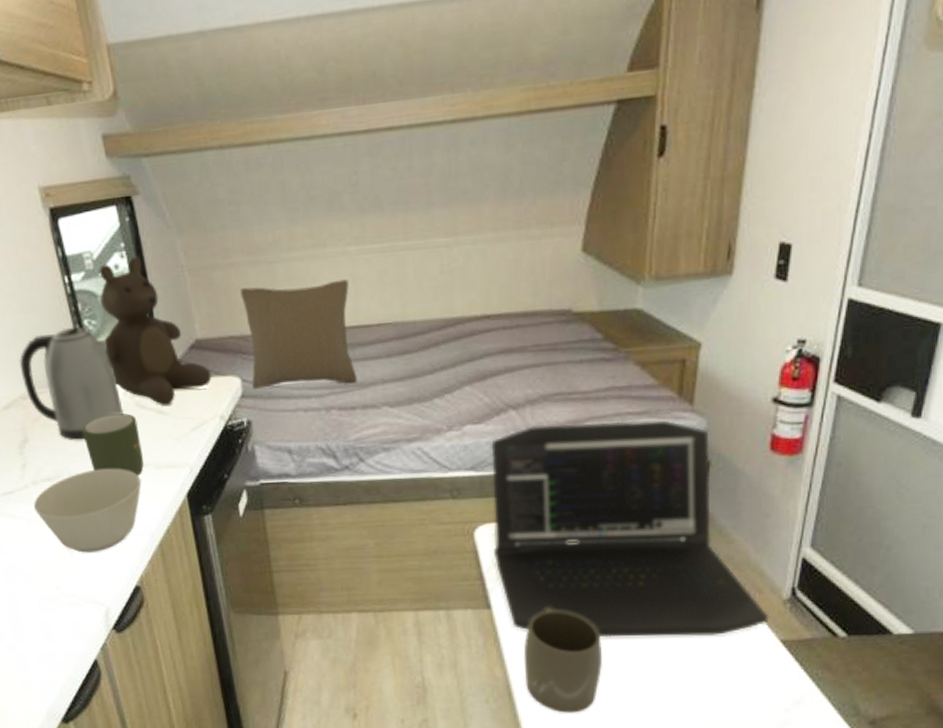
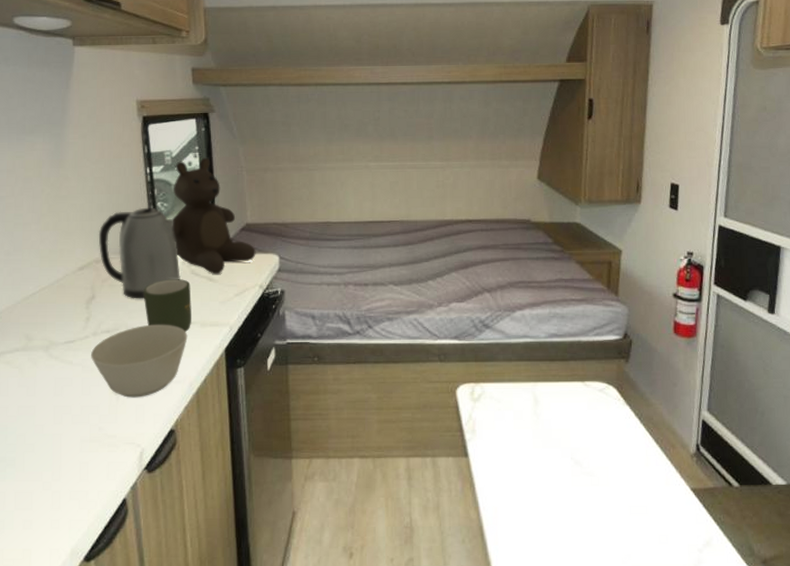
pillow: present [240,279,357,389] -> none [285,186,370,265]
laptop: present [491,419,769,638] -> none [470,305,682,484]
mug: present [523,607,603,713] -> none [493,457,557,553]

